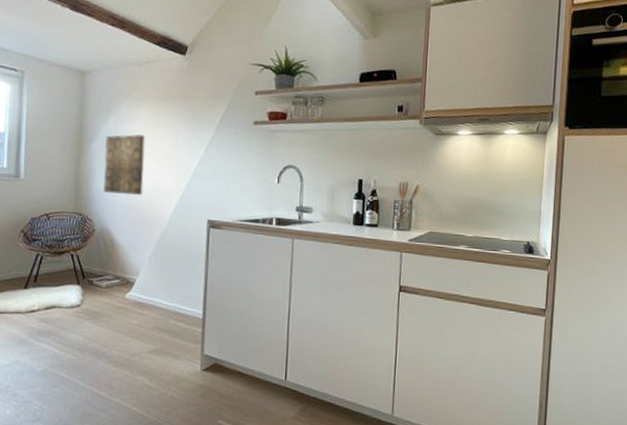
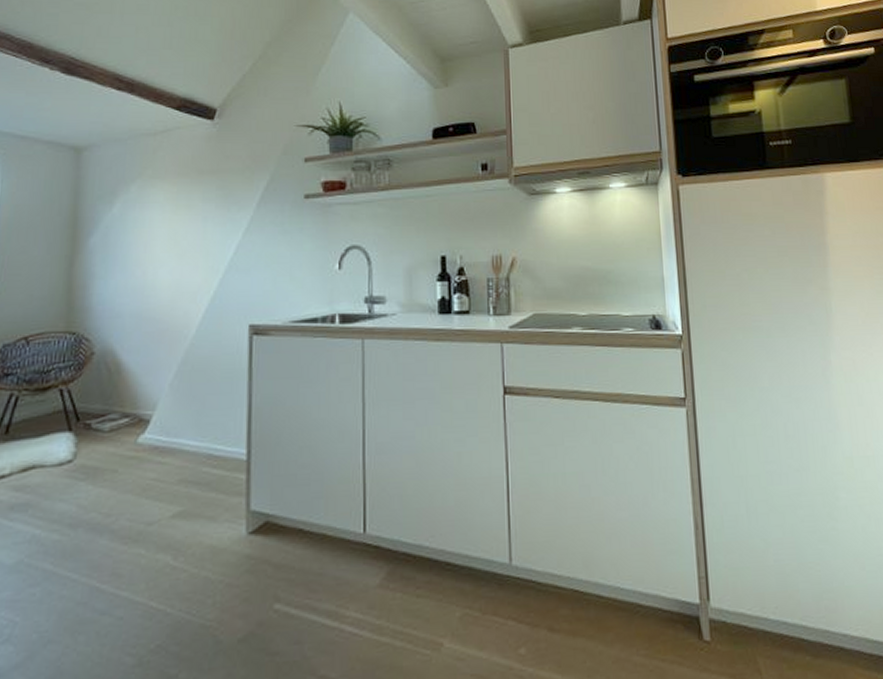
wall art: present [103,134,146,196] -> none [106,222,163,302]

